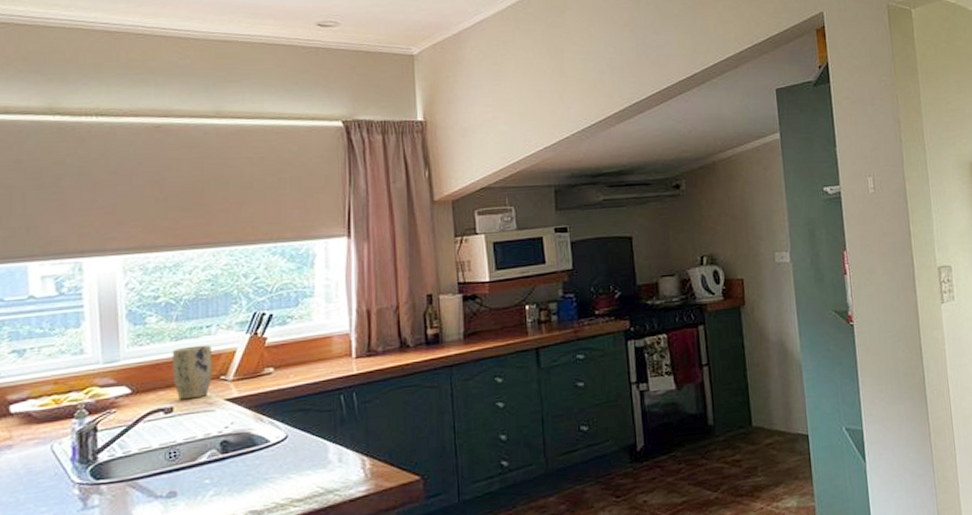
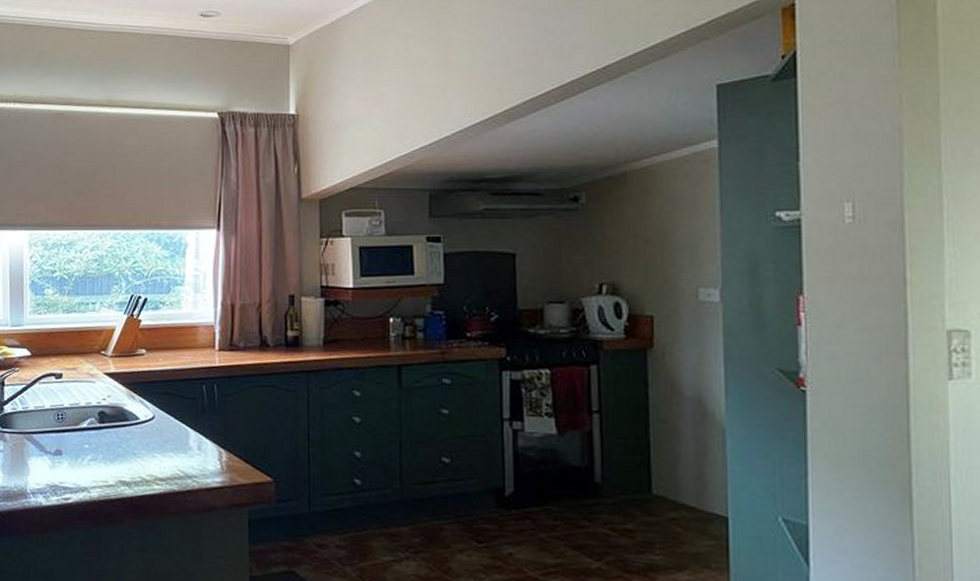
plant pot: present [172,344,213,400] -> none [63,319,96,369]

